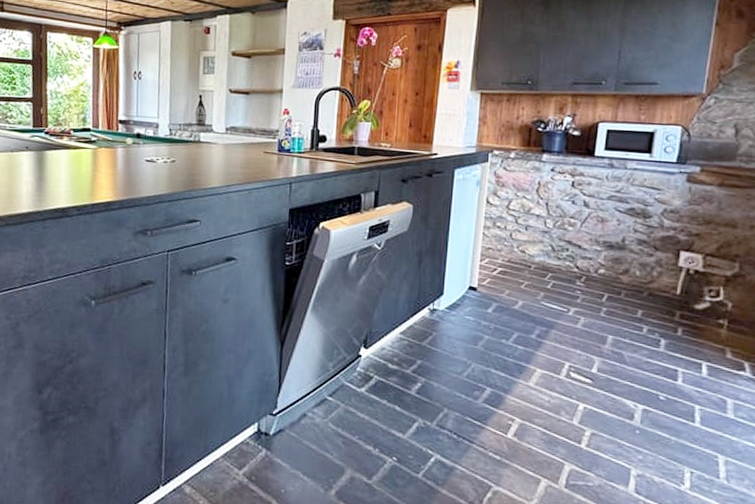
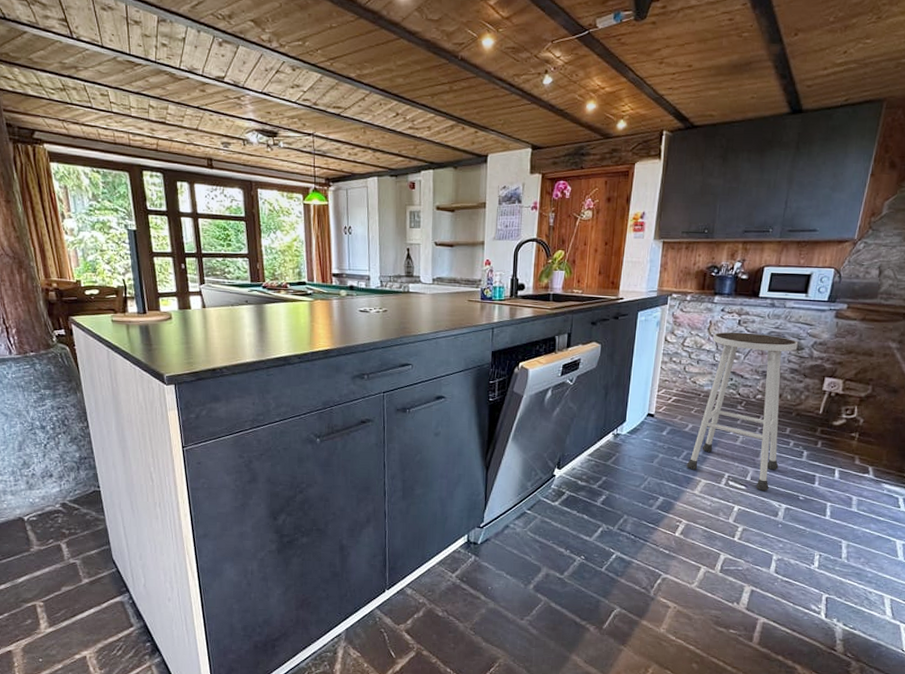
stool: none [517,194,645,387] -> present [686,331,798,491]

